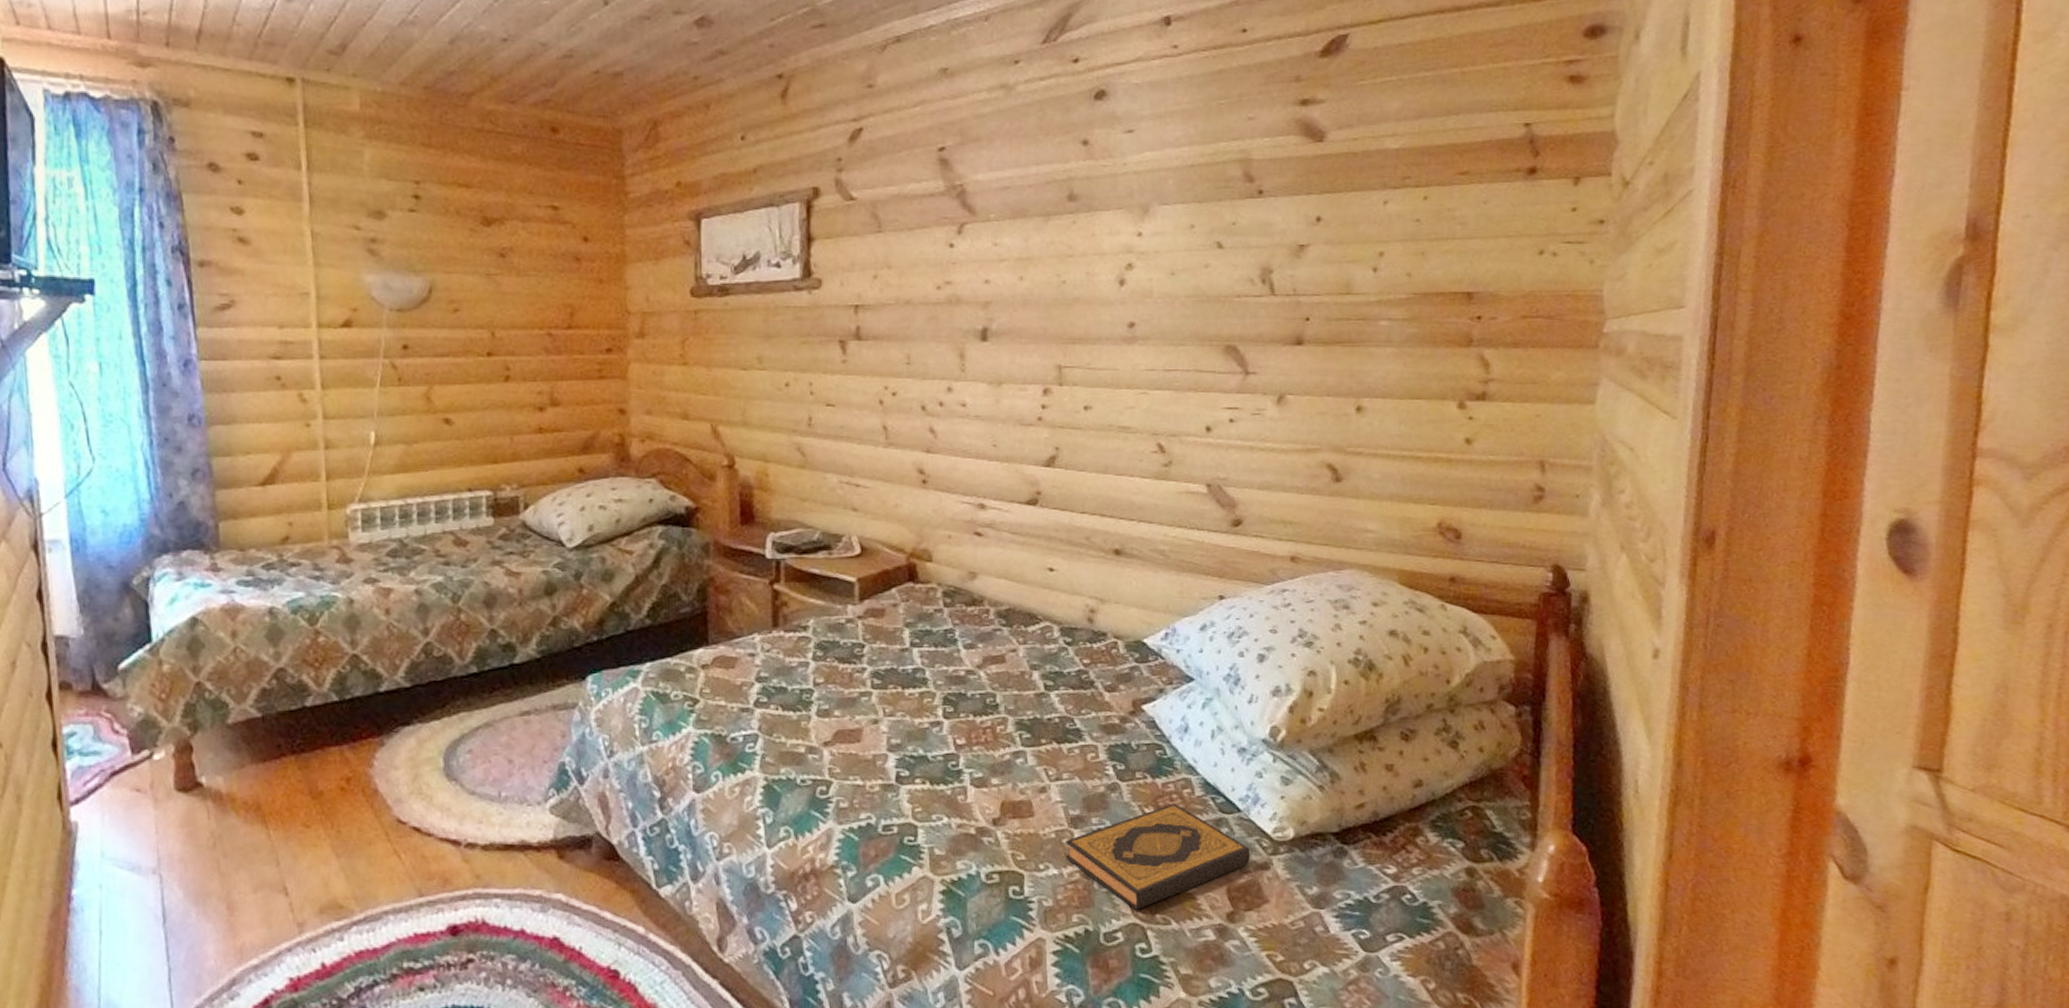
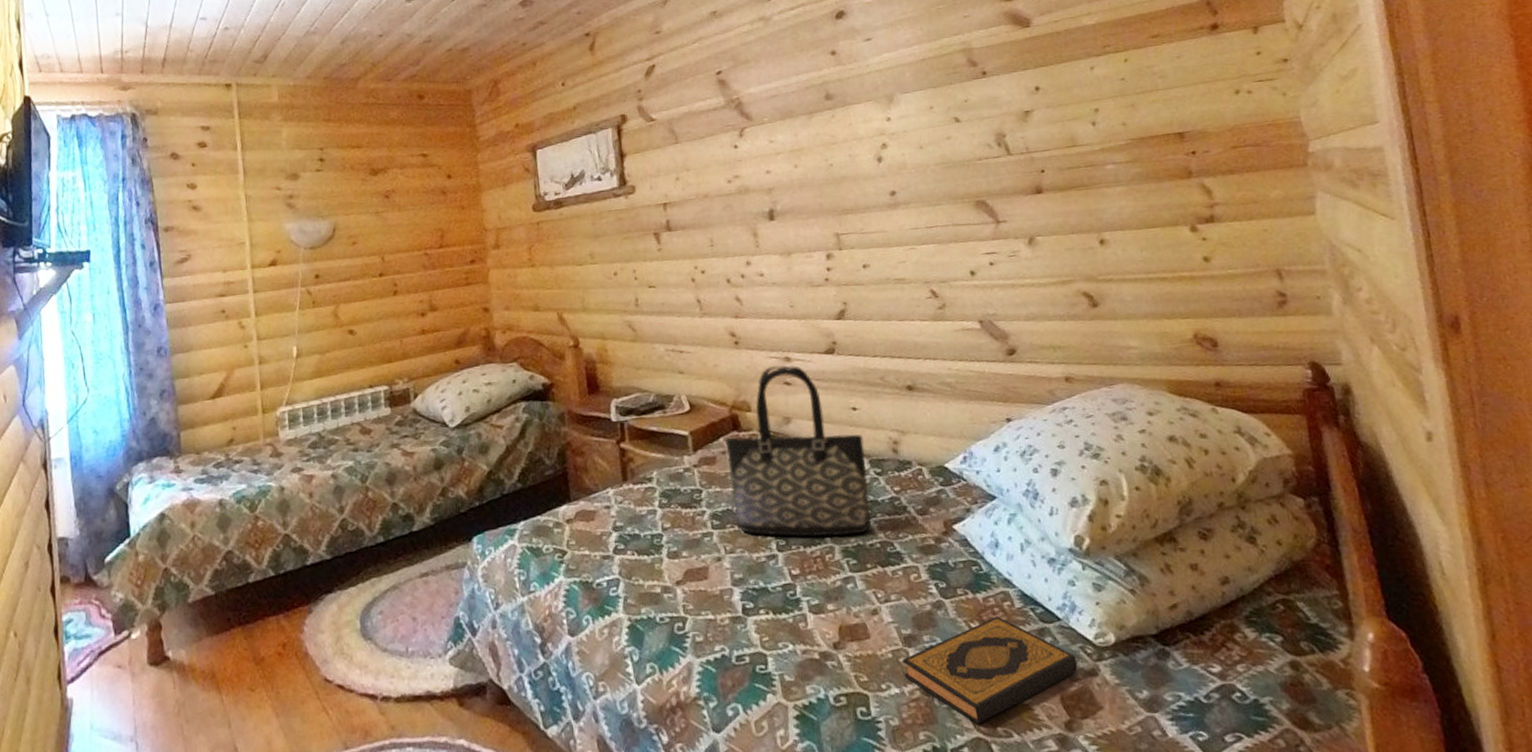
tote bag: none [898,512,1056,707] -> present [726,365,872,538]

